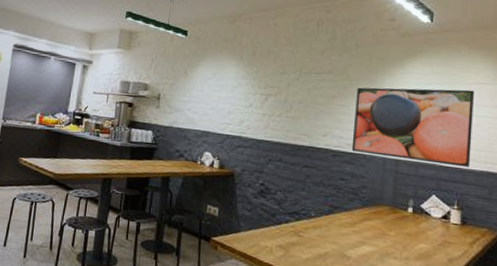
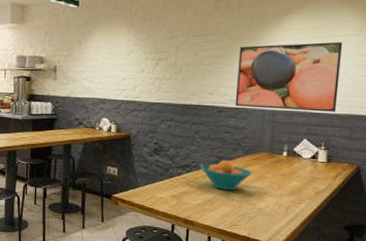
fruit bowl: none [311,210,371,247] -> present [200,160,252,191]

